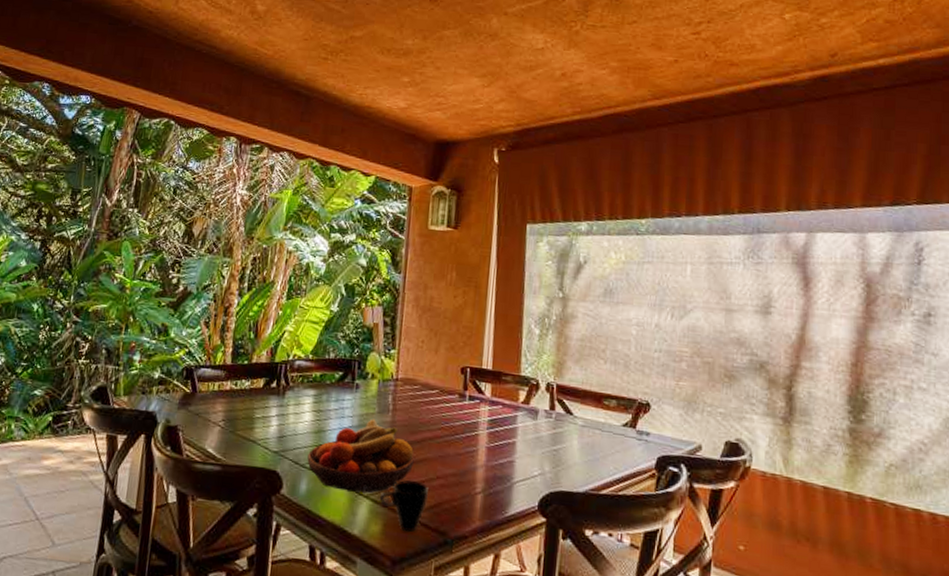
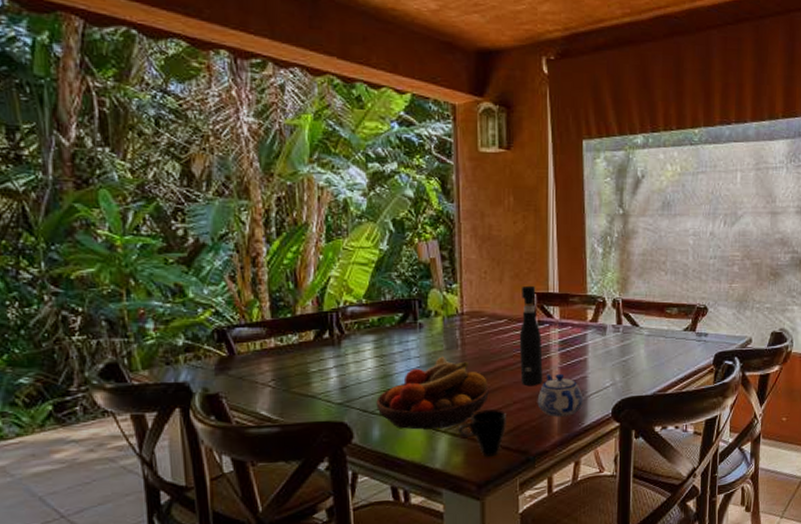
pepper grinder: none [446,358,471,463] -> present [519,285,543,385]
teapot: none [460,451,509,502] -> present [537,372,584,417]

